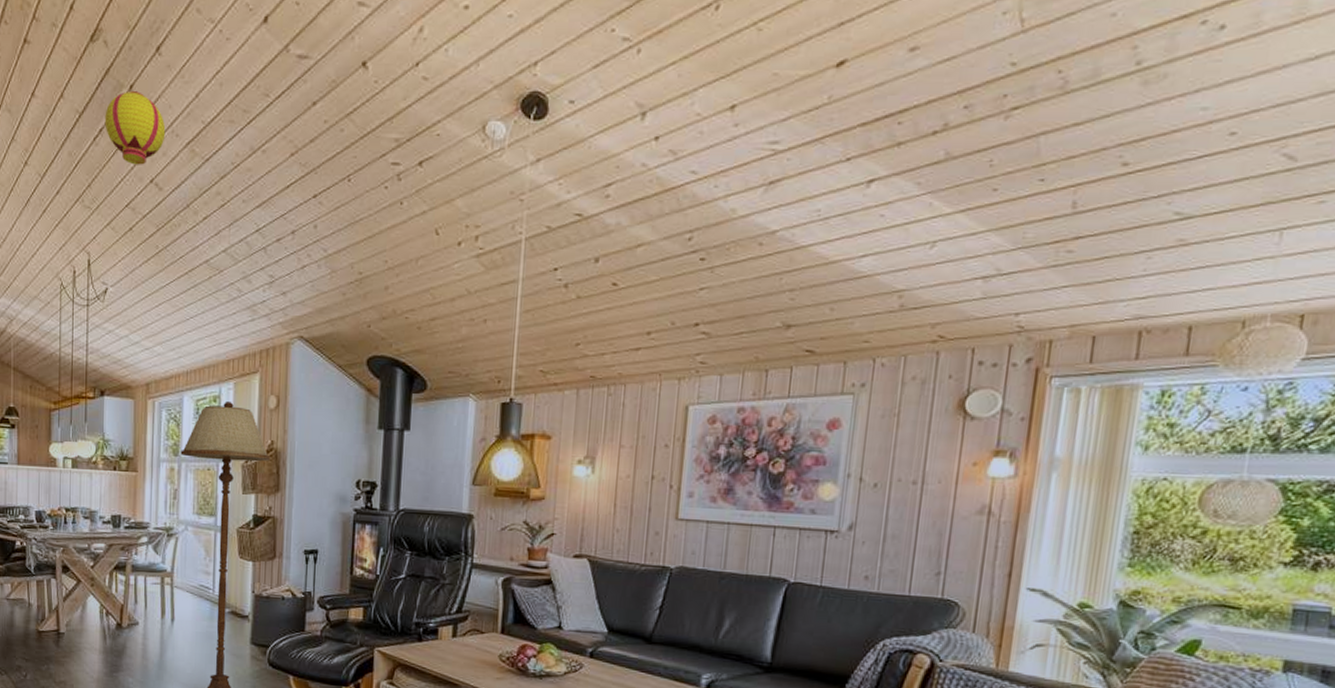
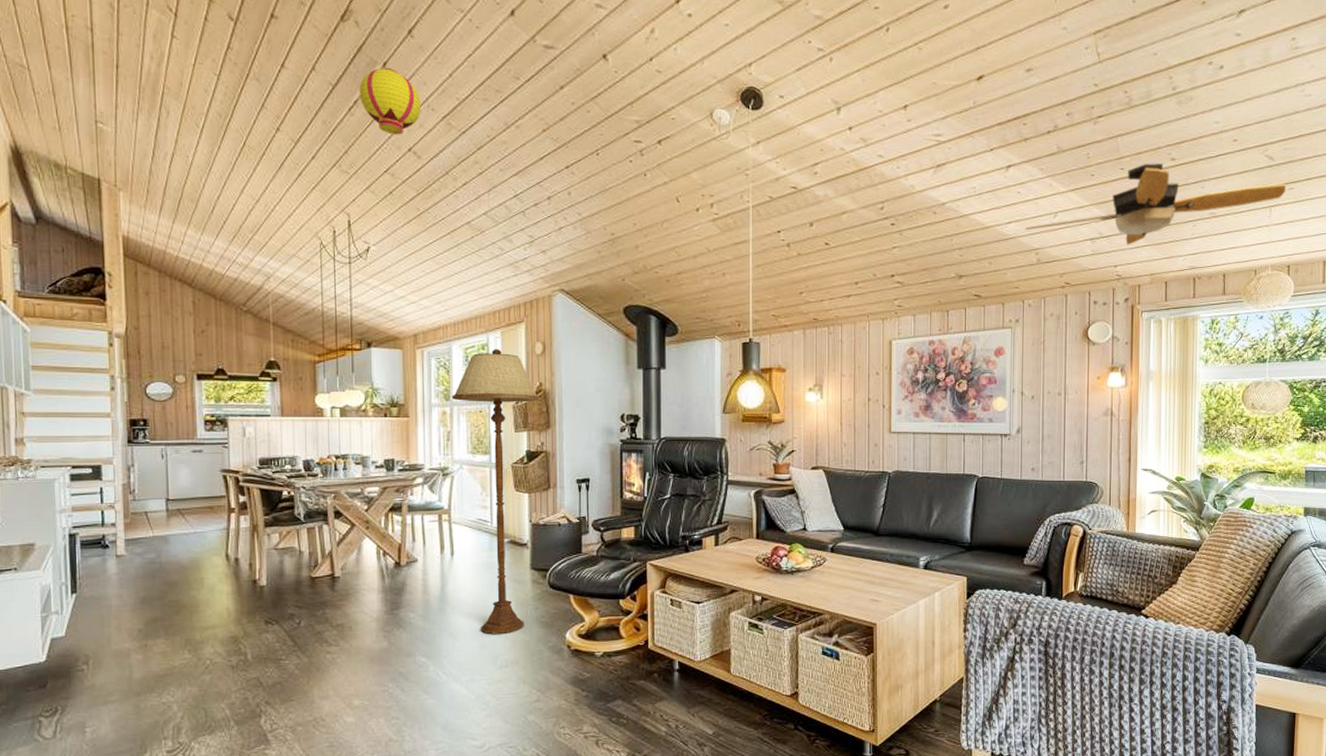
ceiling fan: none [887,171,1313,286] -> present [1025,163,1286,245]

